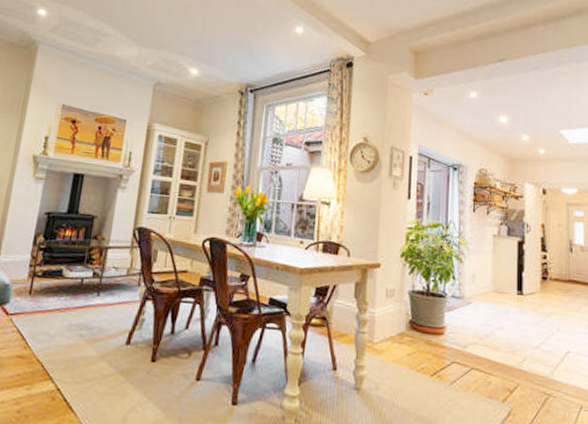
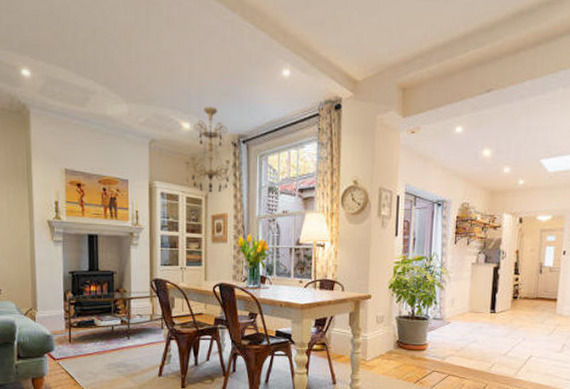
chandelier: none [187,55,241,140] -> present [184,107,235,193]

